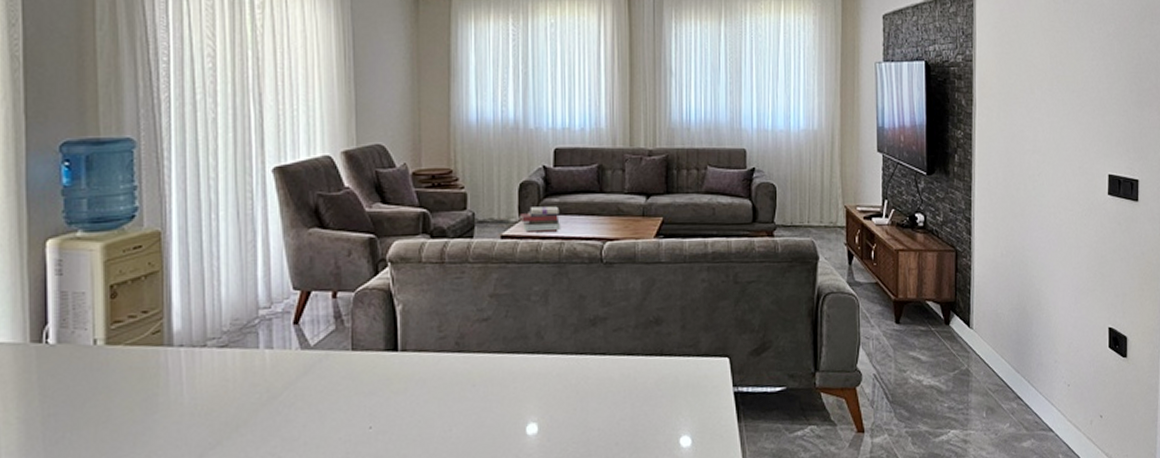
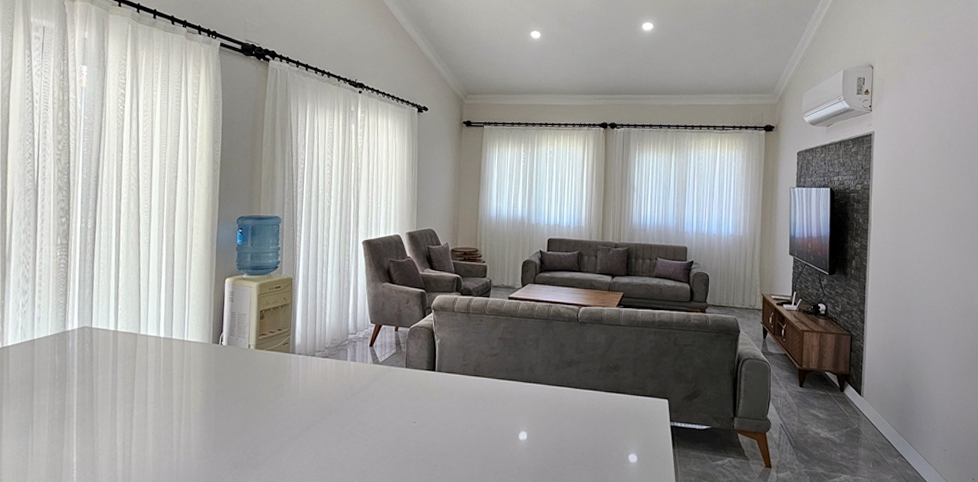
books: present [520,206,561,233] -> none [522,279,551,298]

